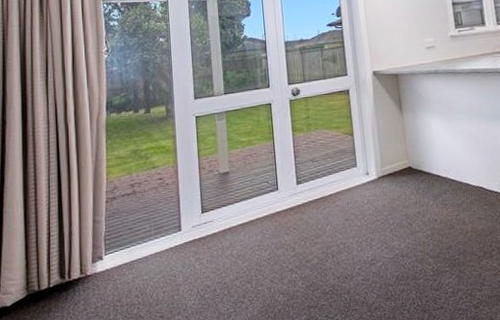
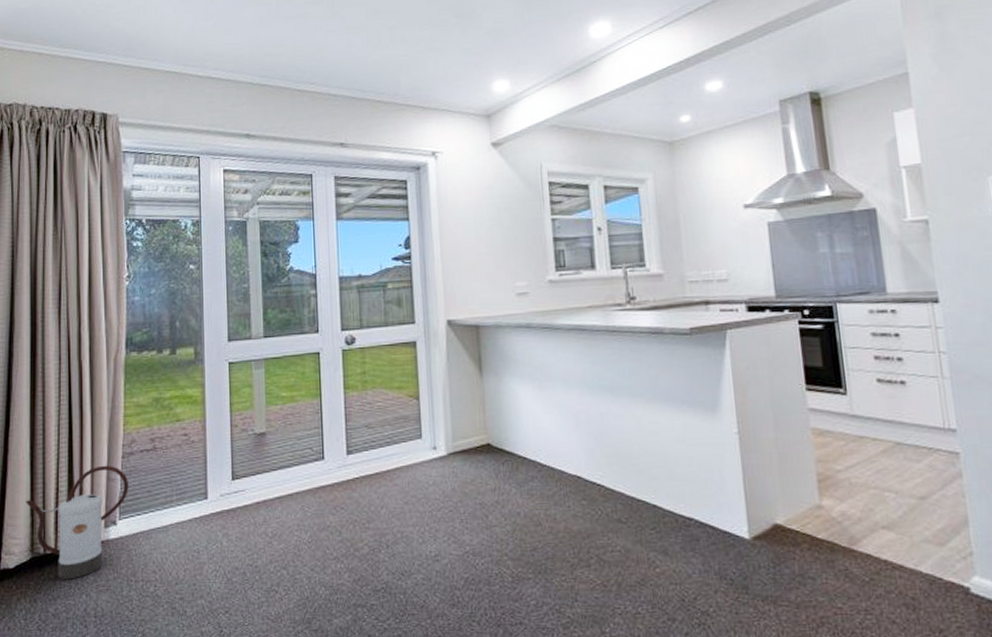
watering can: none [21,209,112,311] -> present [26,465,128,580]

